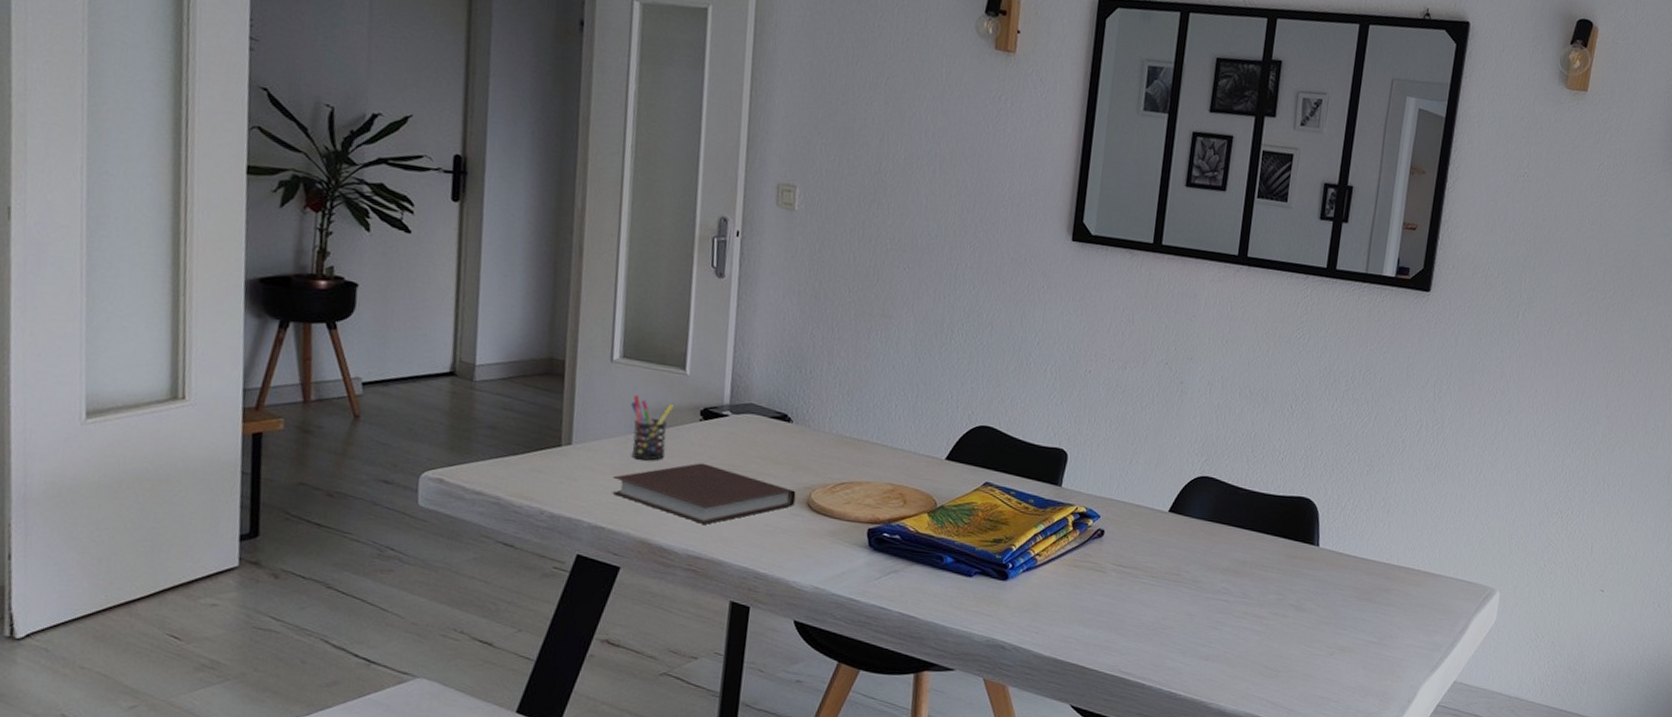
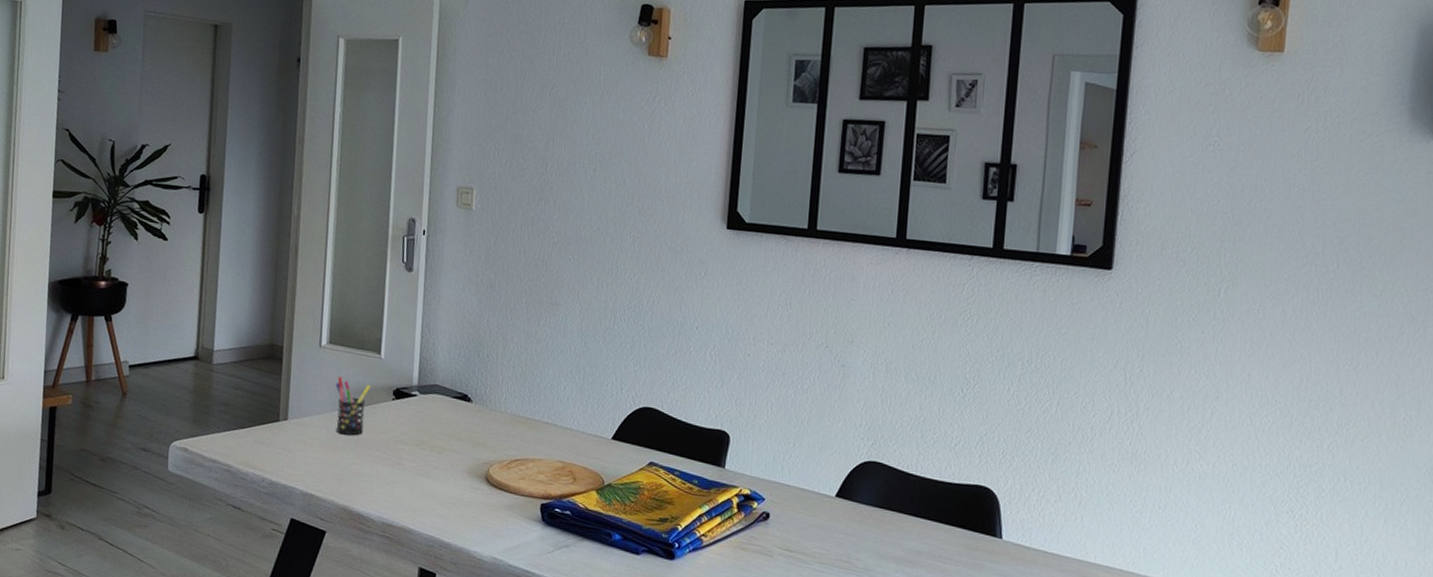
notebook: present [612,463,796,525] -> none [320,438,476,495]

